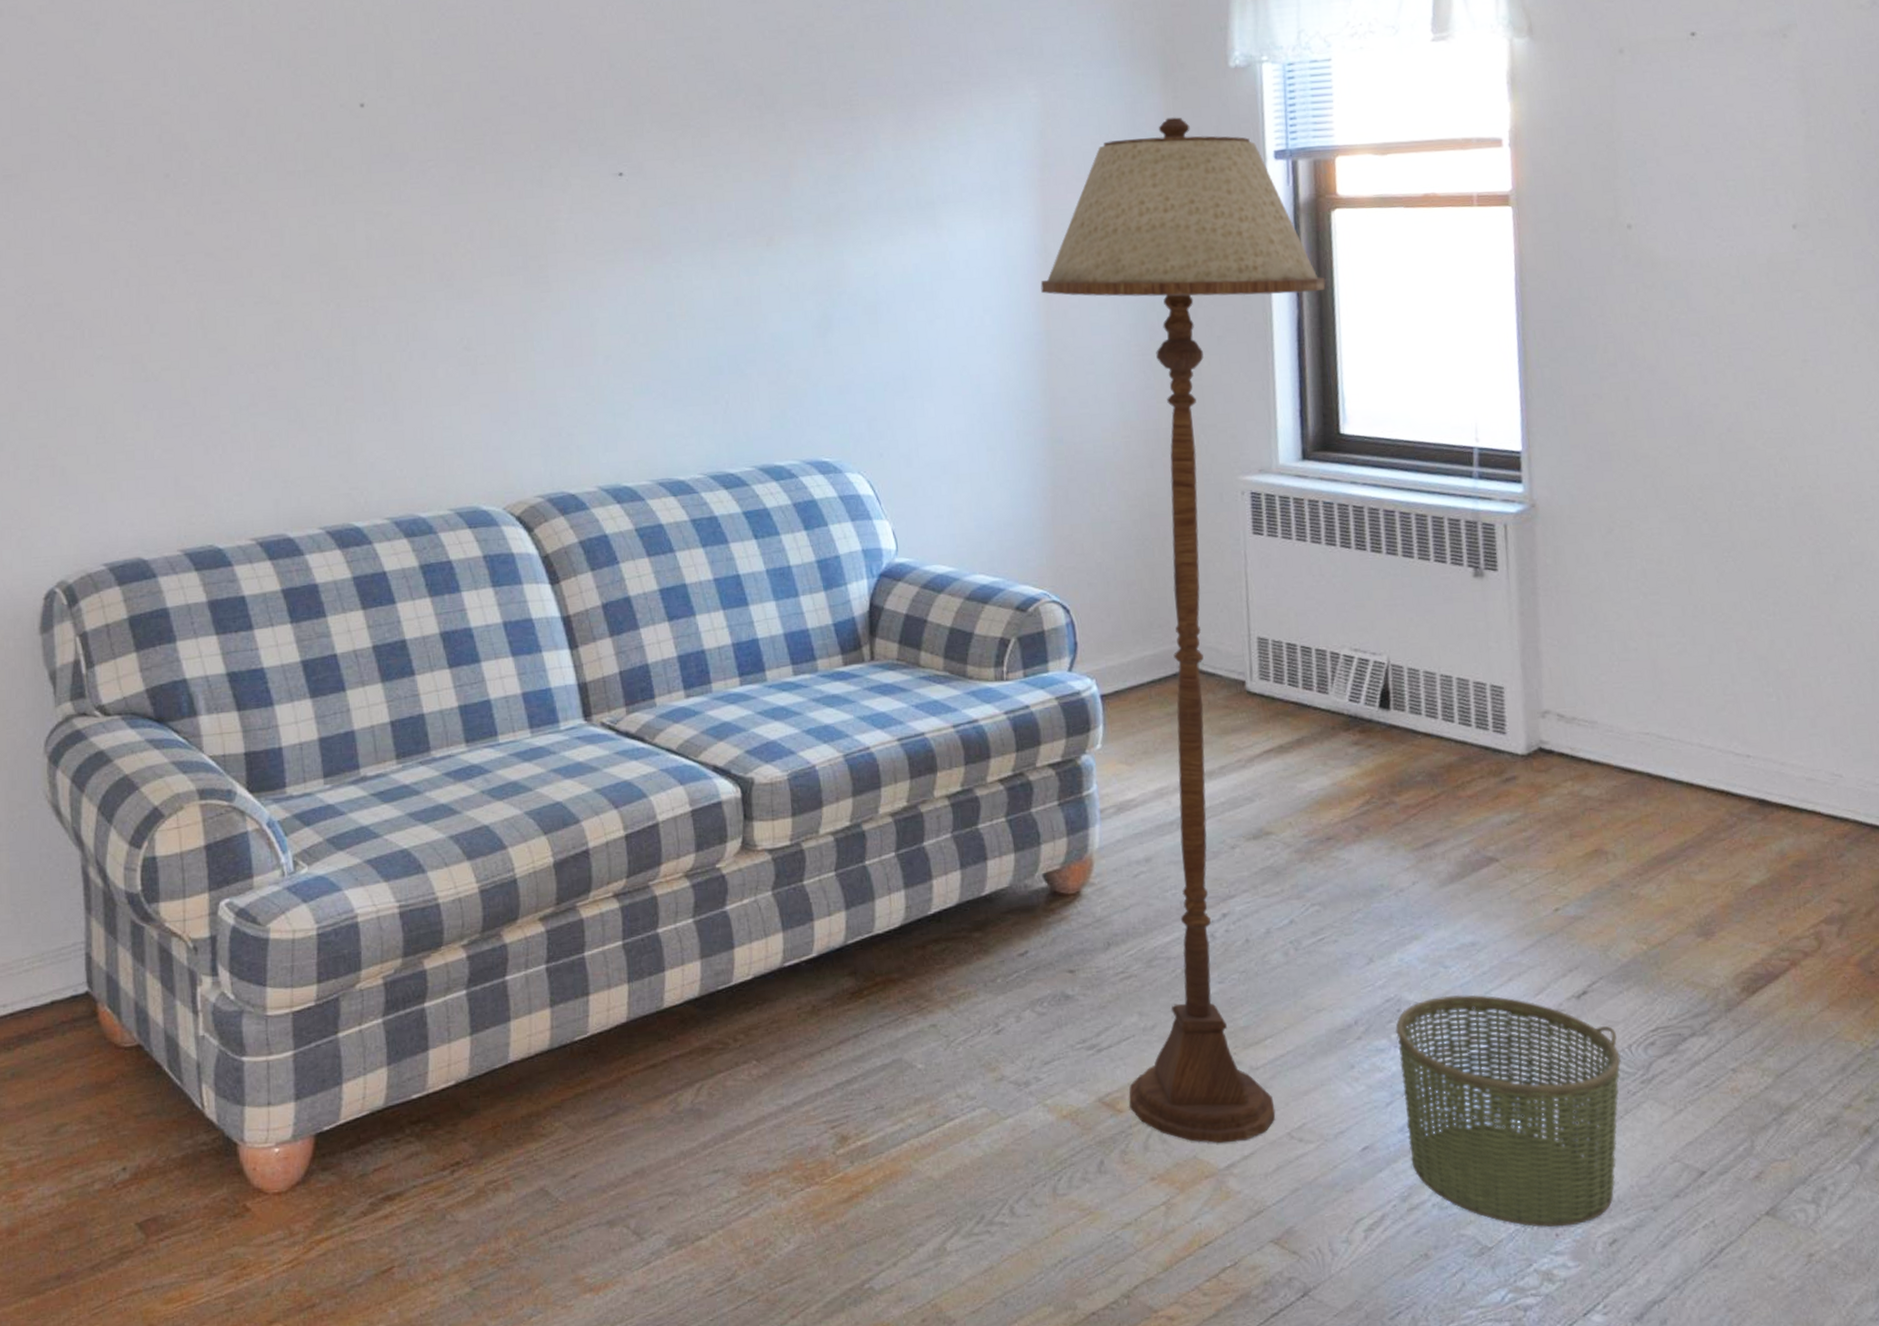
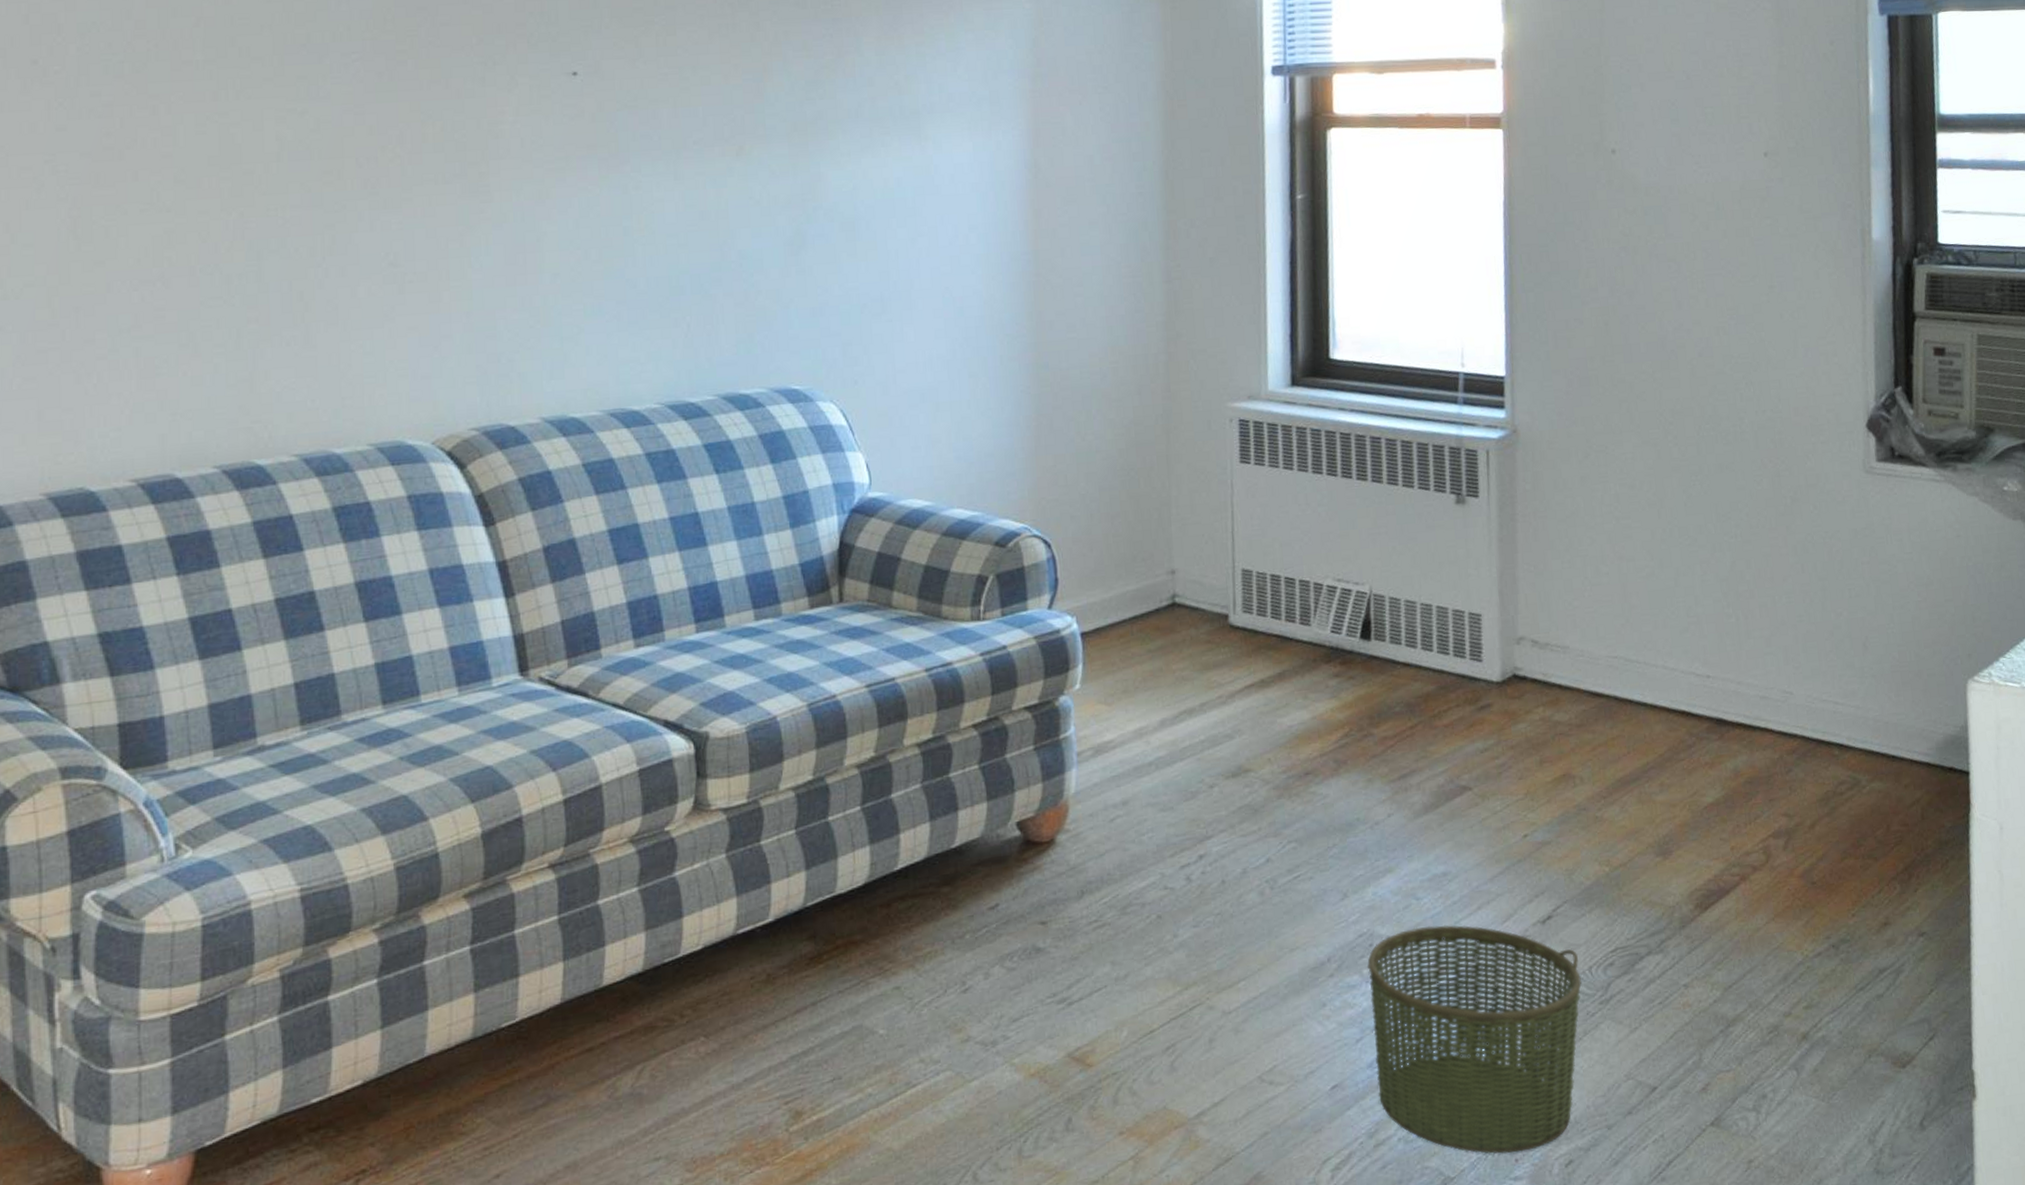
floor lamp: present [1040,117,1326,1144] -> none [1029,28,1320,1092]

